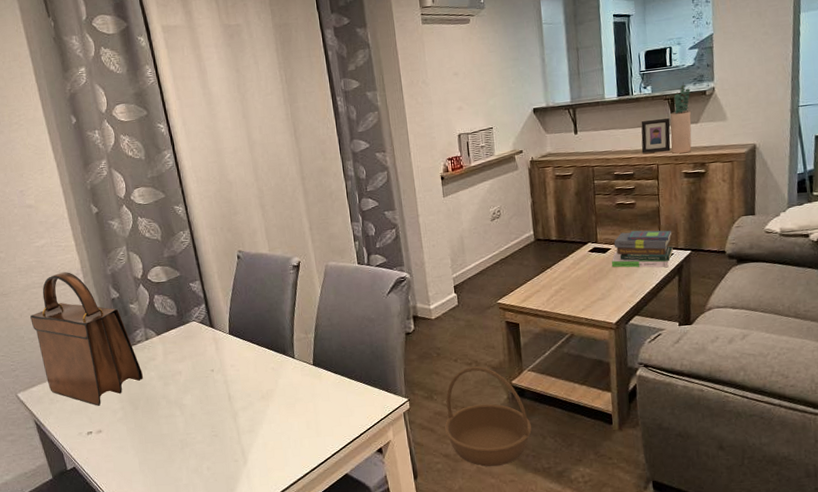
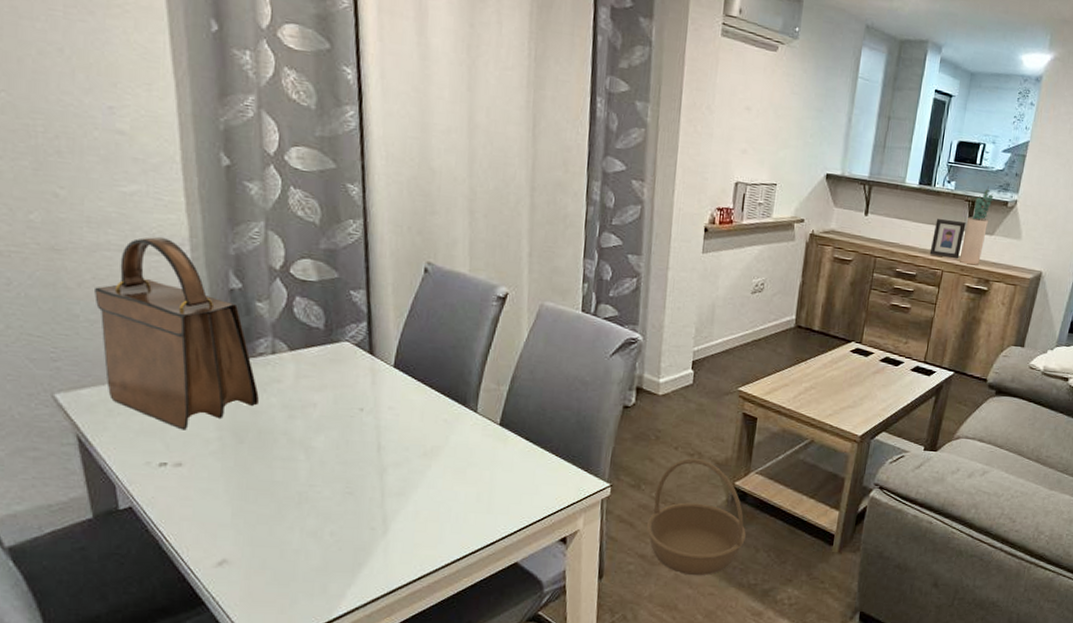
books: present [611,230,673,268] -> none [870,337,940,386]

